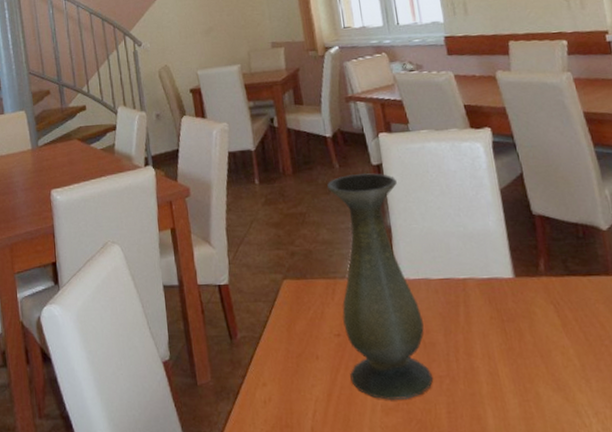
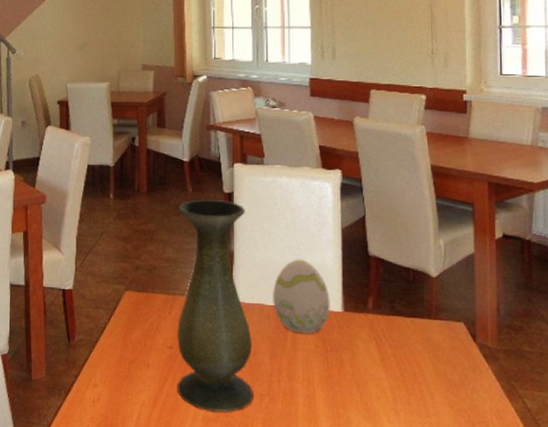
decorative egg: none [436,226,501,306] -> present [272,259,331,334]

